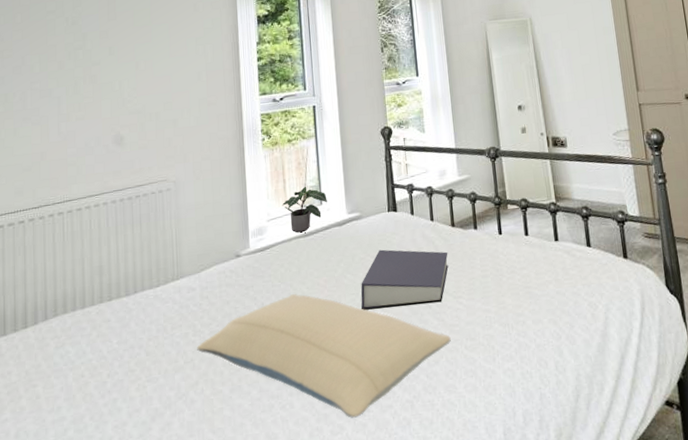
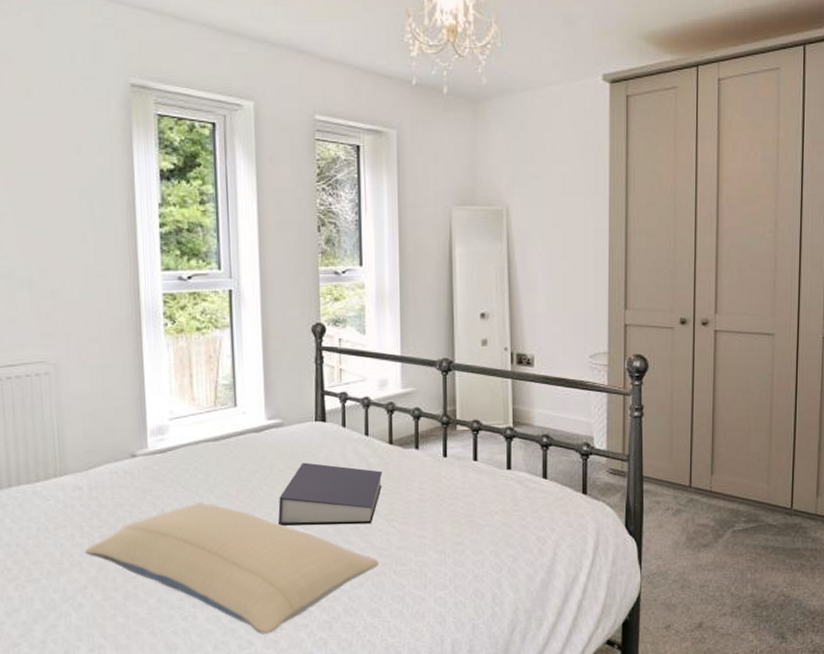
potted plant: present [281,187,327,233] -> none [187,385,243,436]

